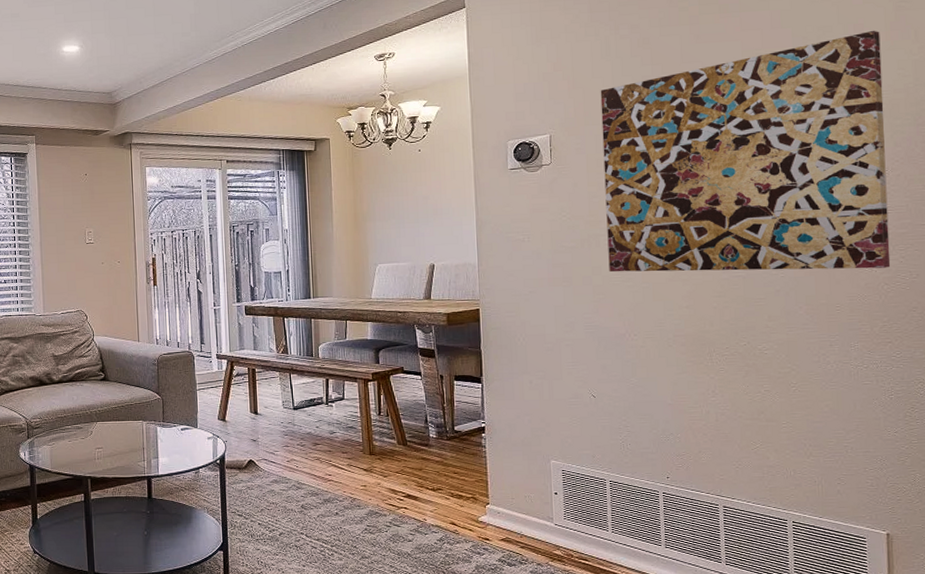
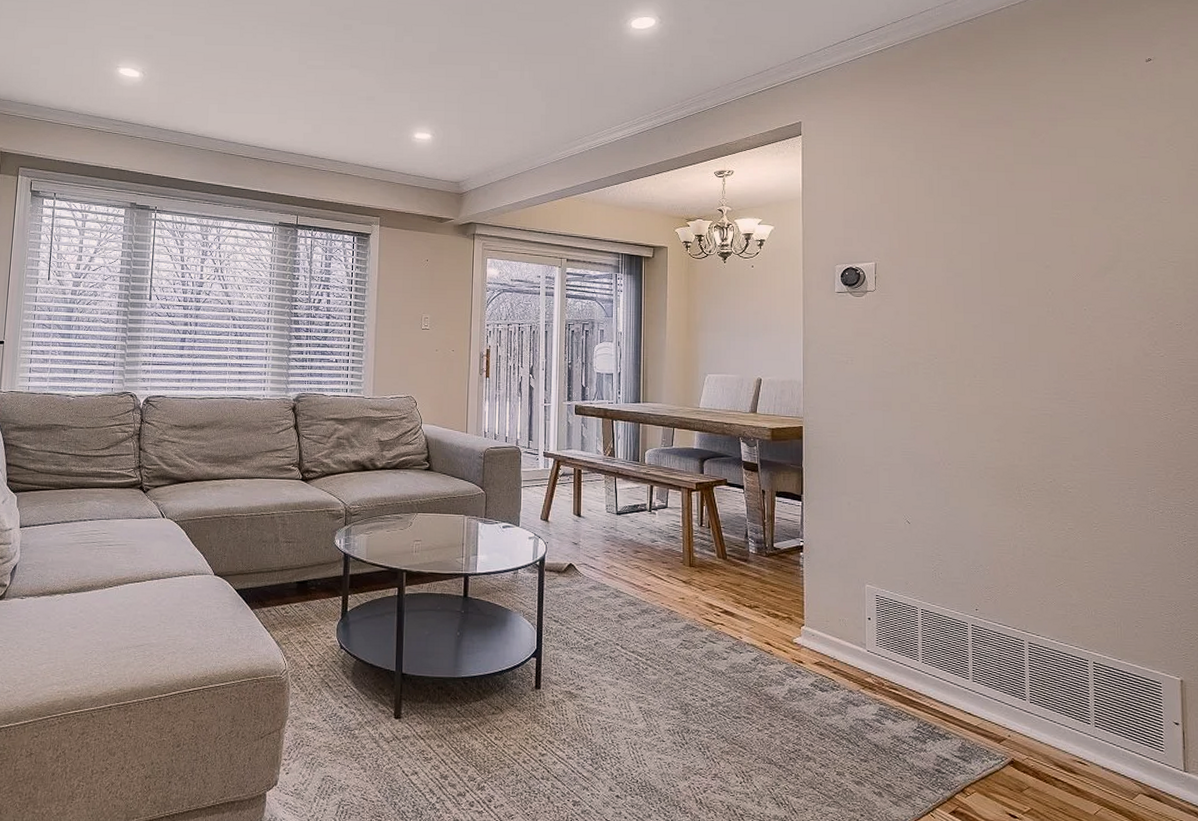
wall art: present [600,30,891,273] -> none [923,193,1184,417]

